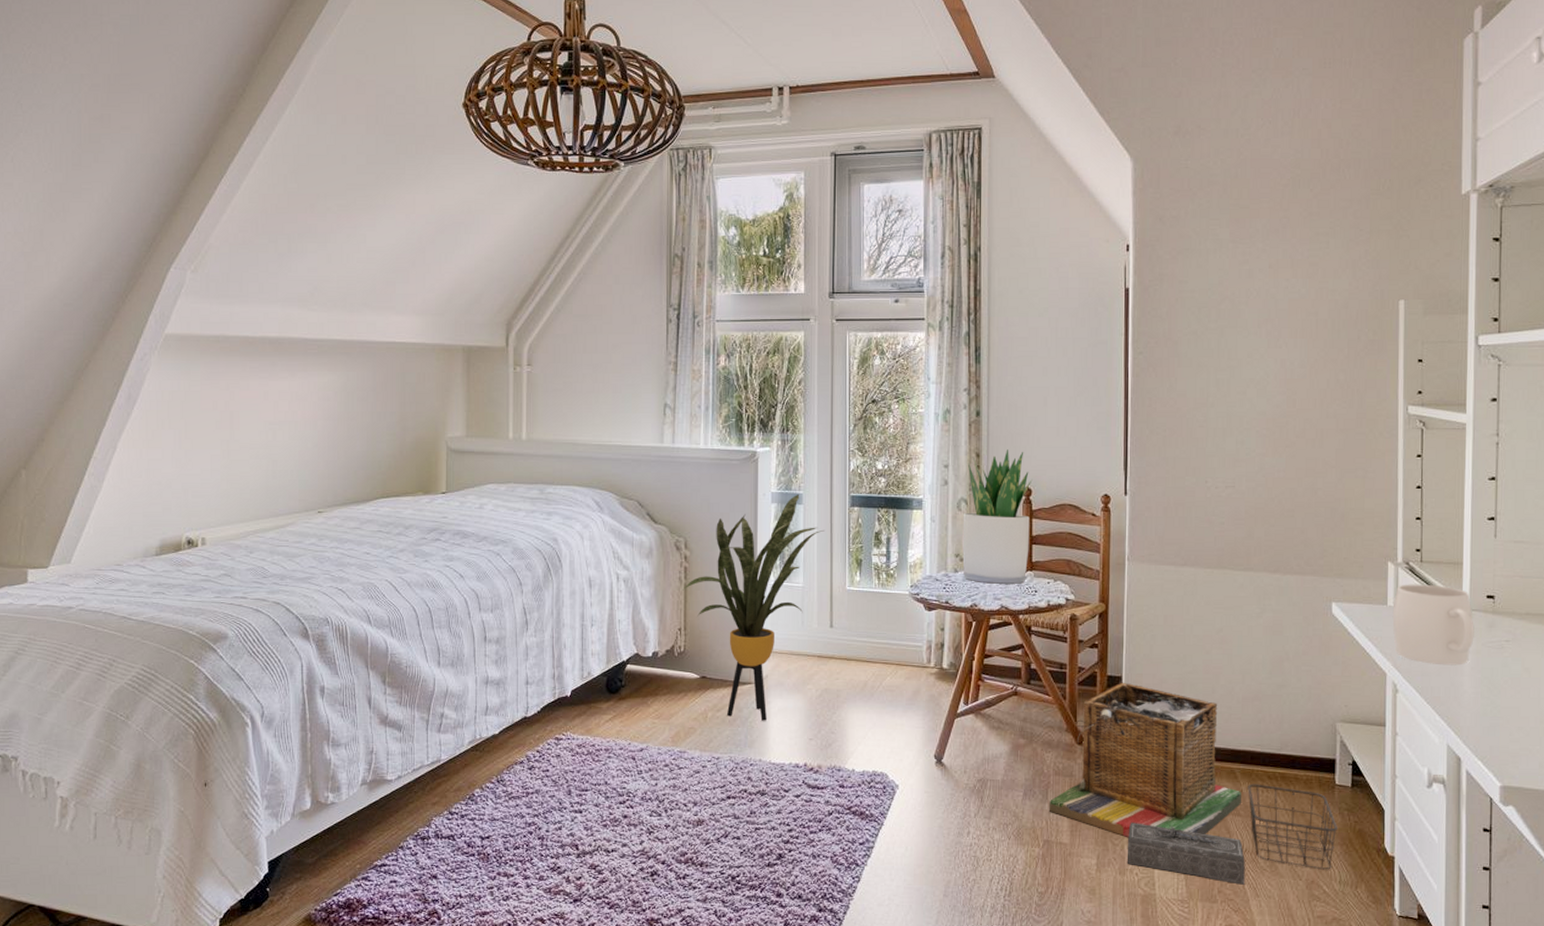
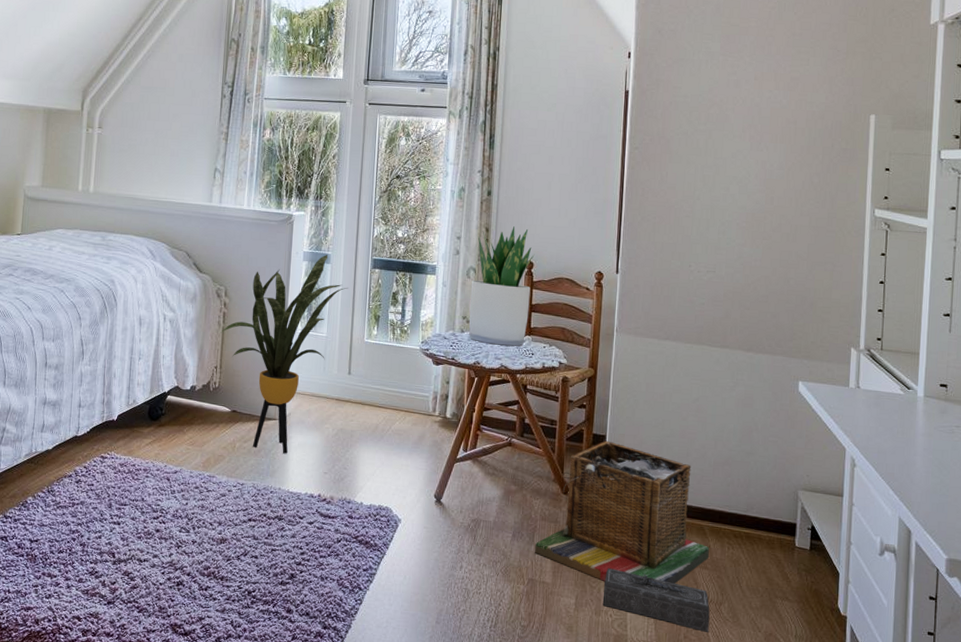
basket: present [1248,784,1337,870] -> none [715,540,795,624]
mug: present [1392,584,1474,666] -> none [853,369,928,446]

